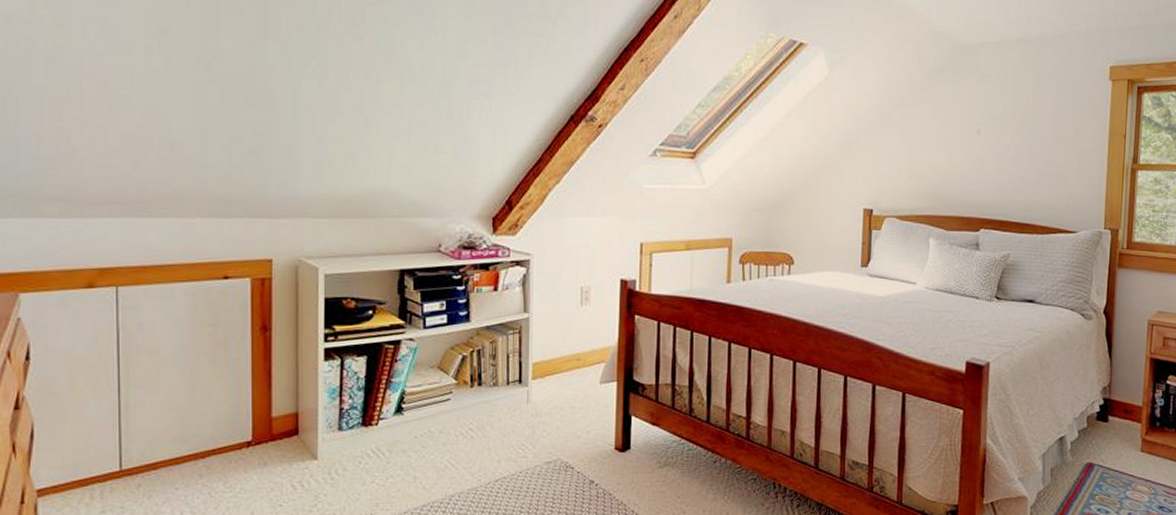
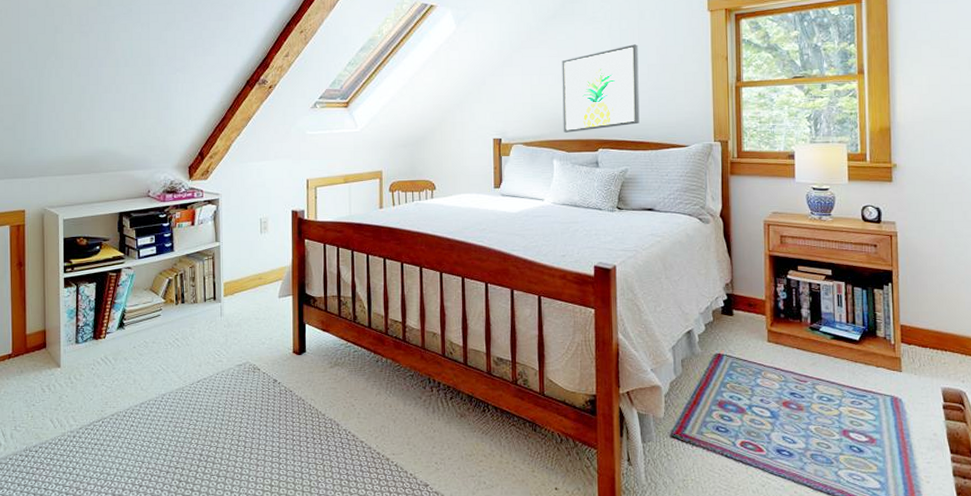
wall art: none [943,111,1032,208] -> present [562,44,640,133]

